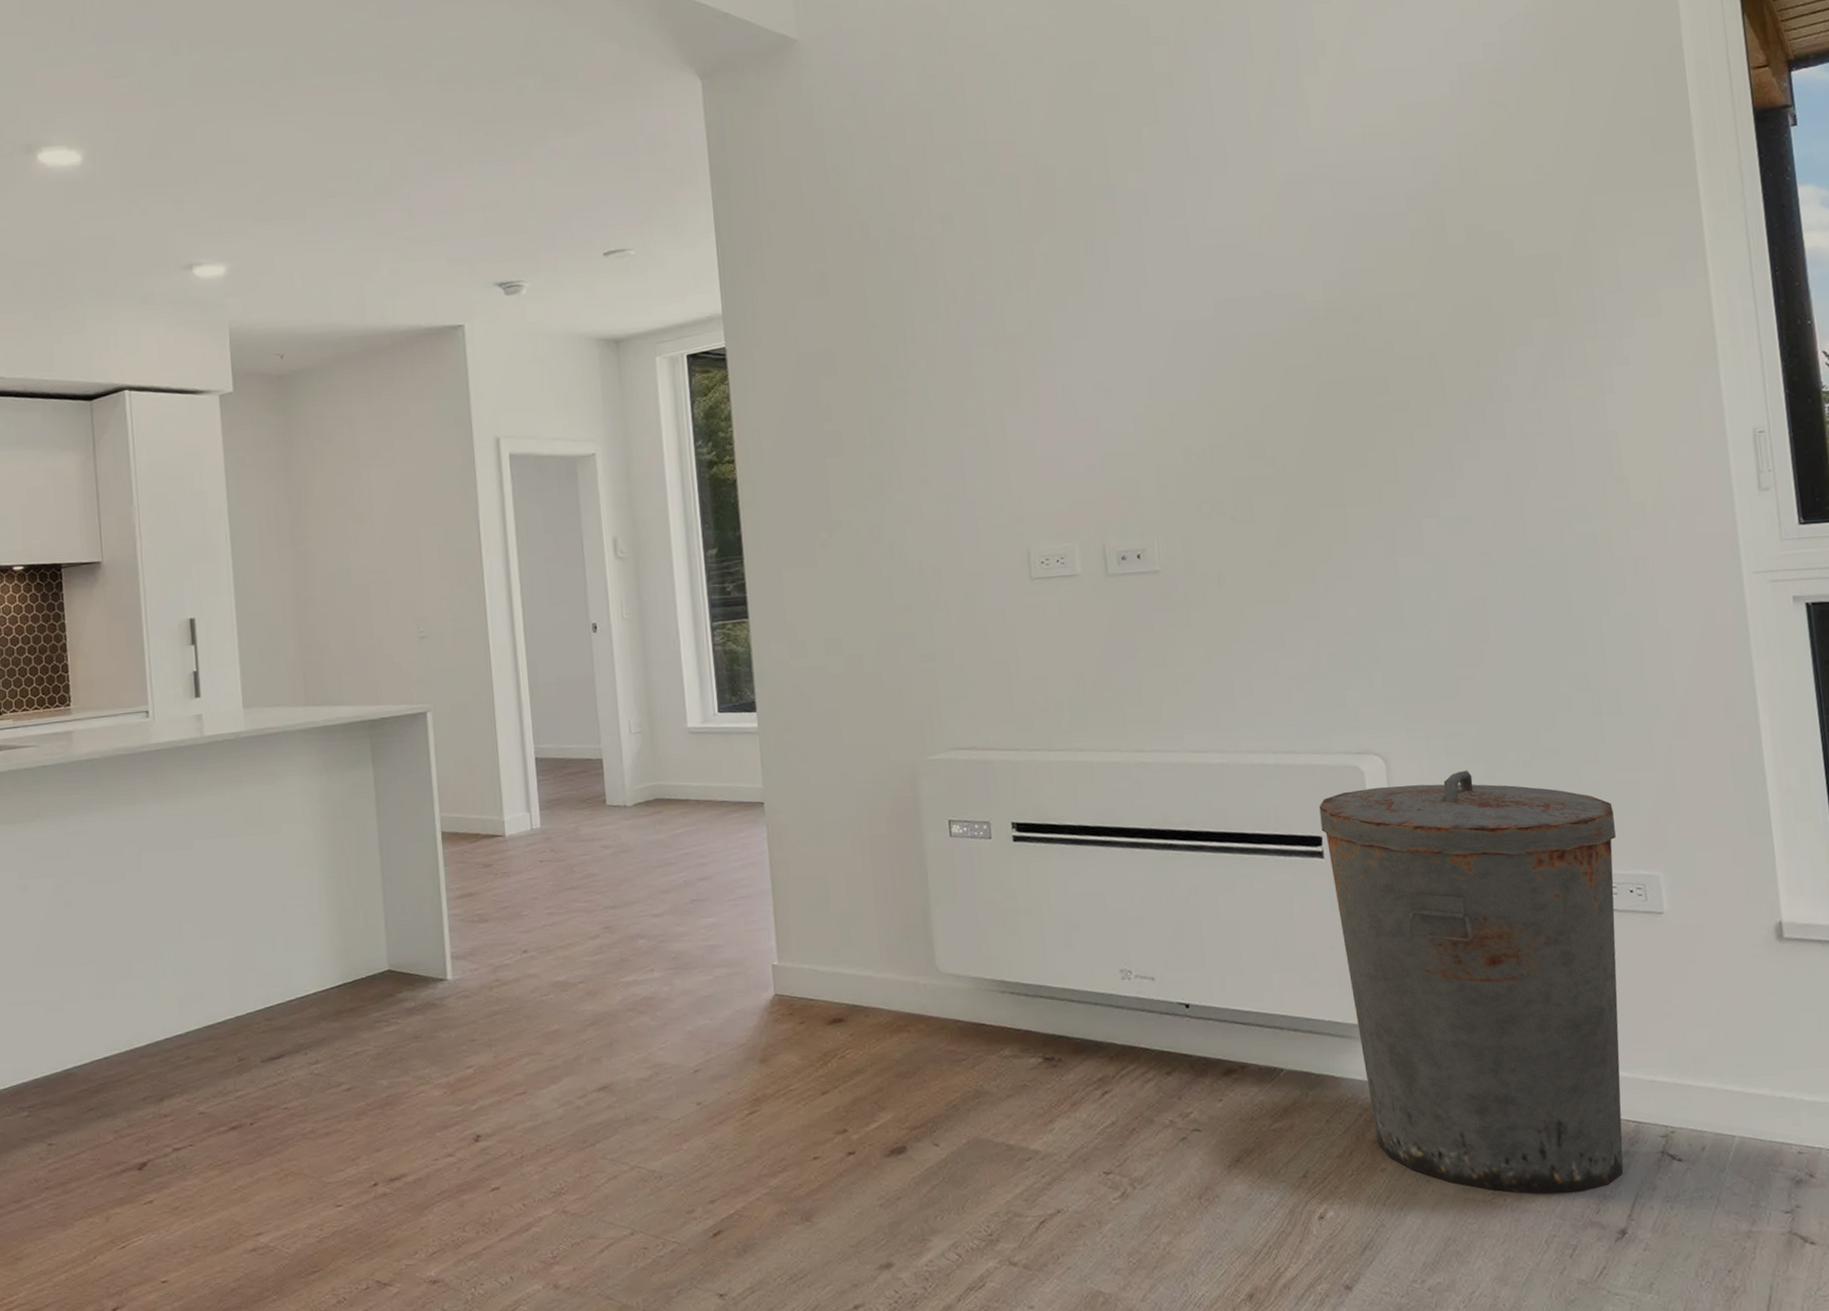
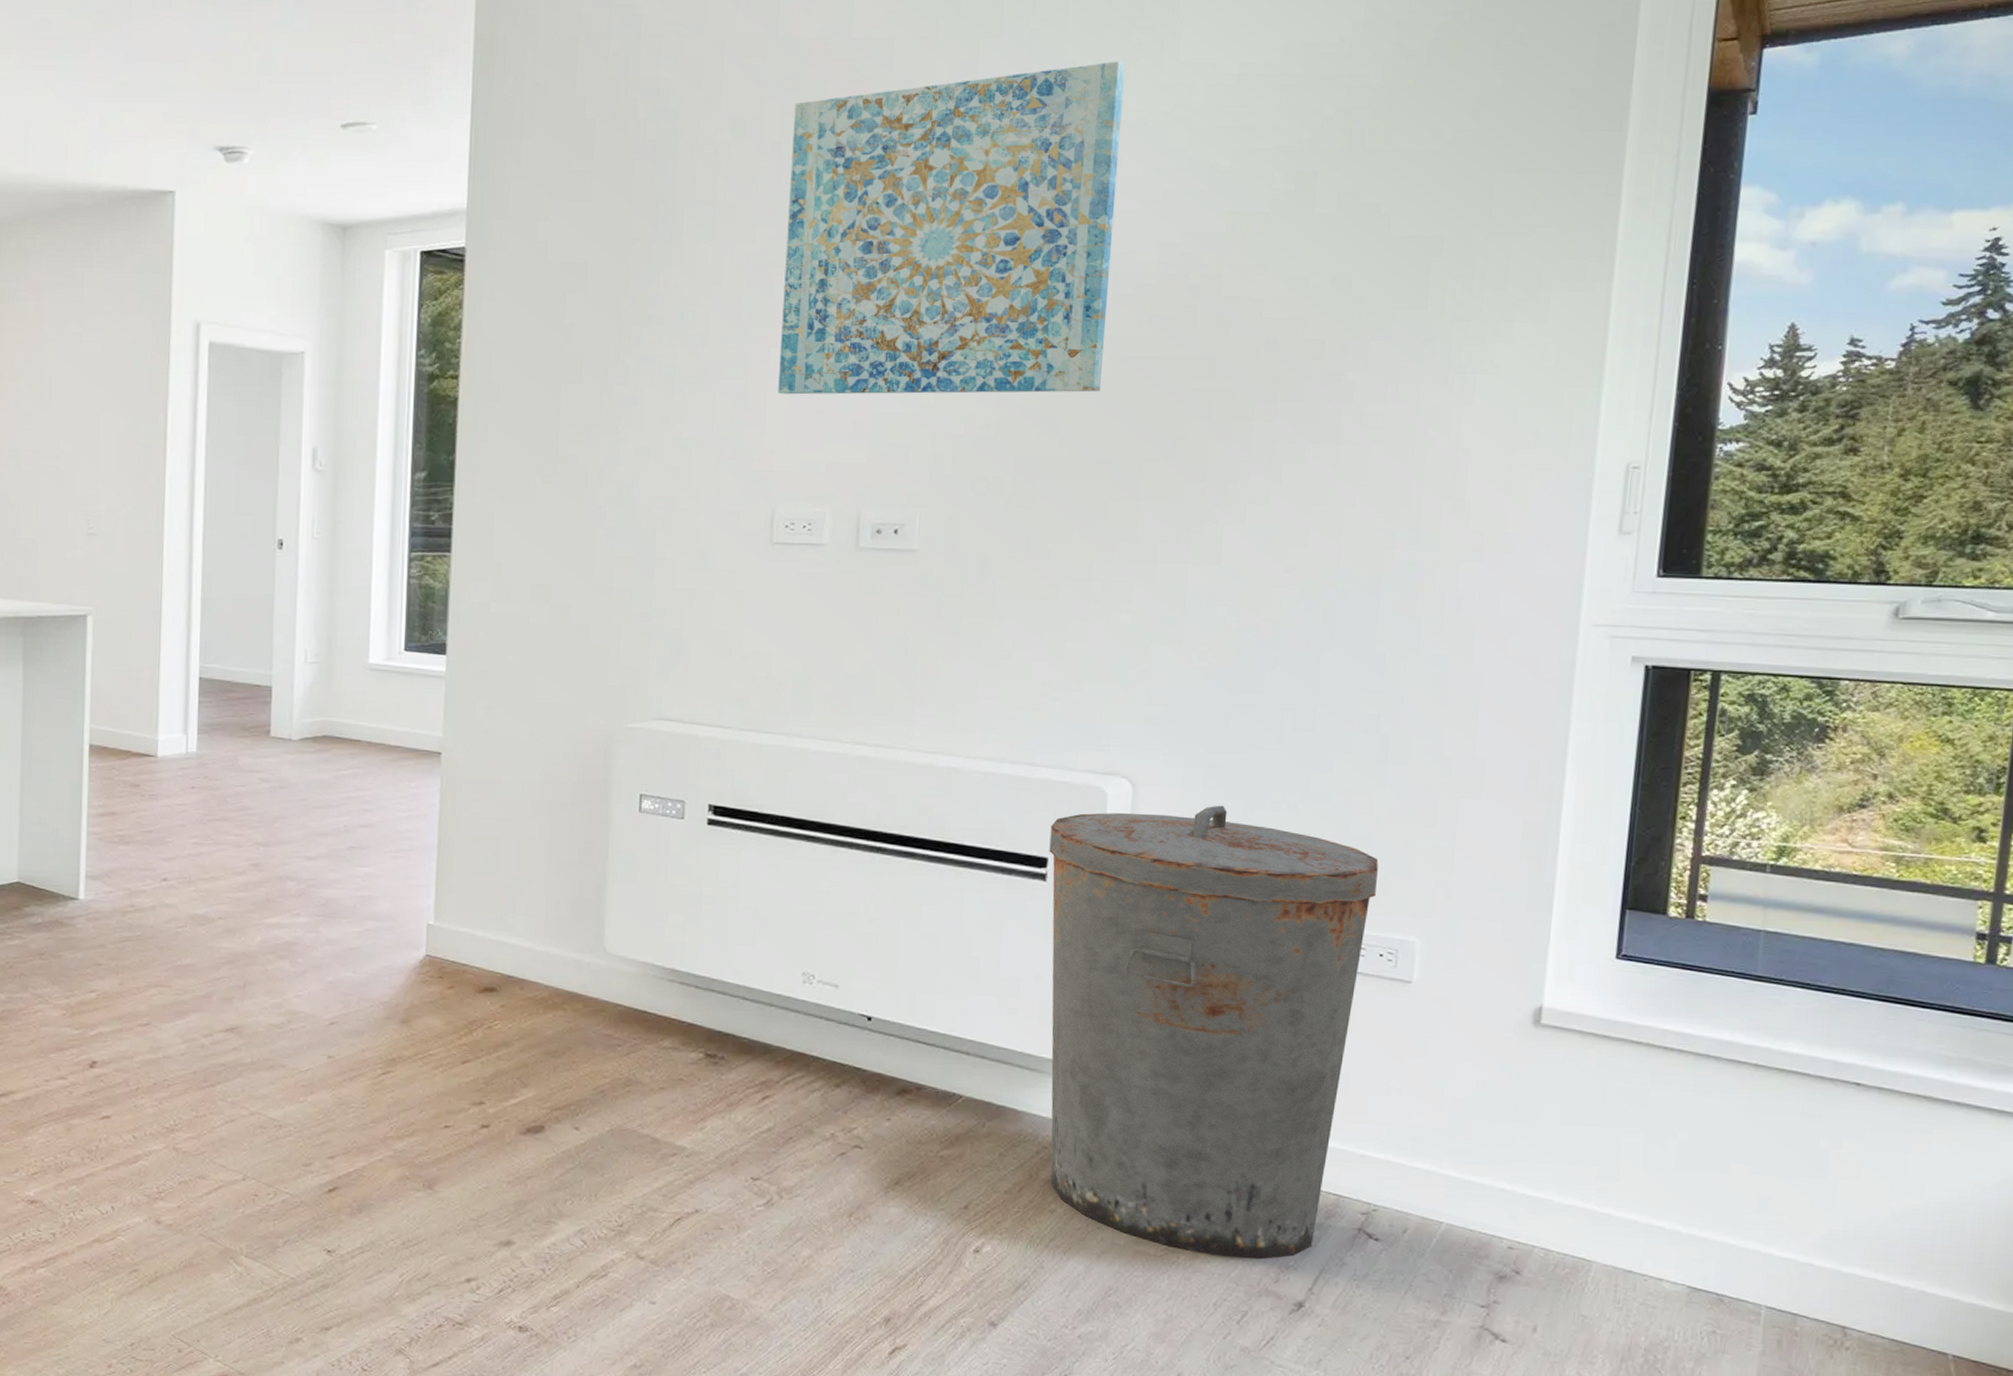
wall art: none [993,134,1294,447] -> present [778,61,1125,395]

